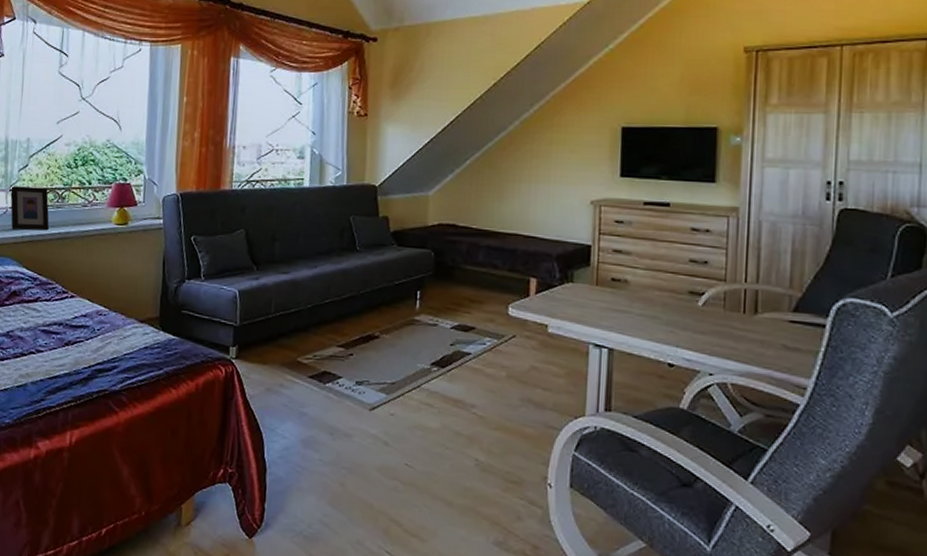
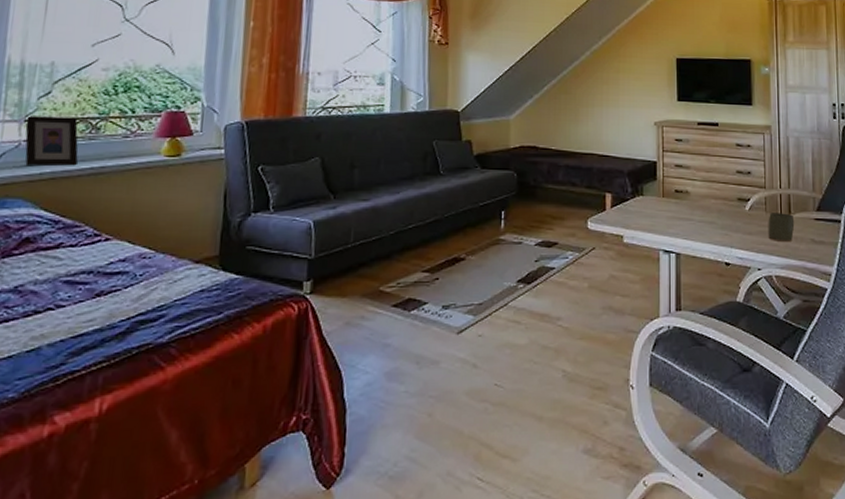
mug: none [725,310,762,345] -> present [768,213,795,241]

